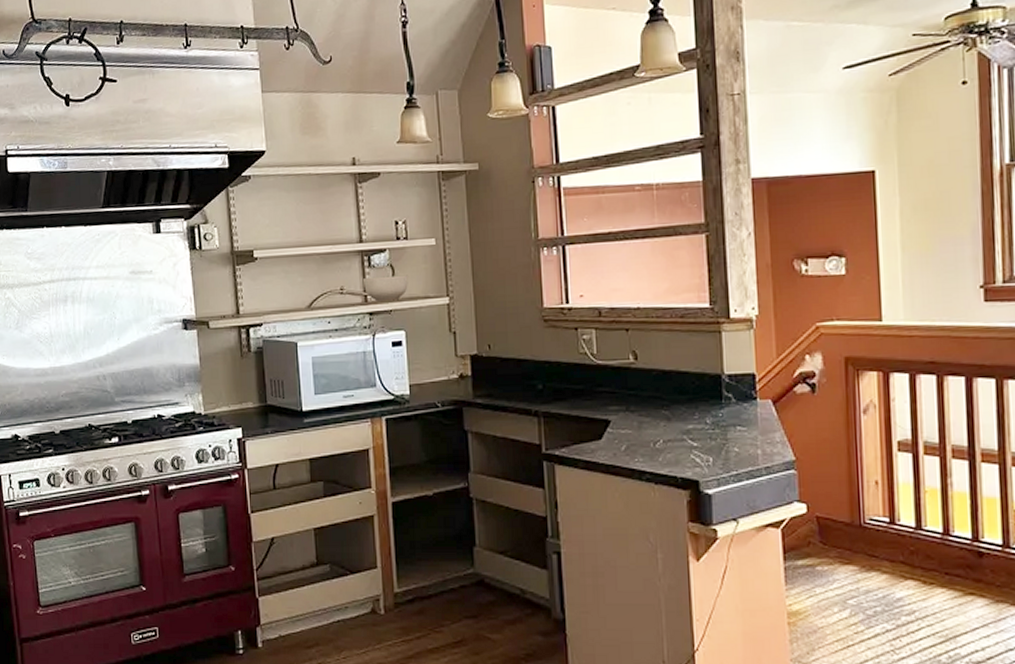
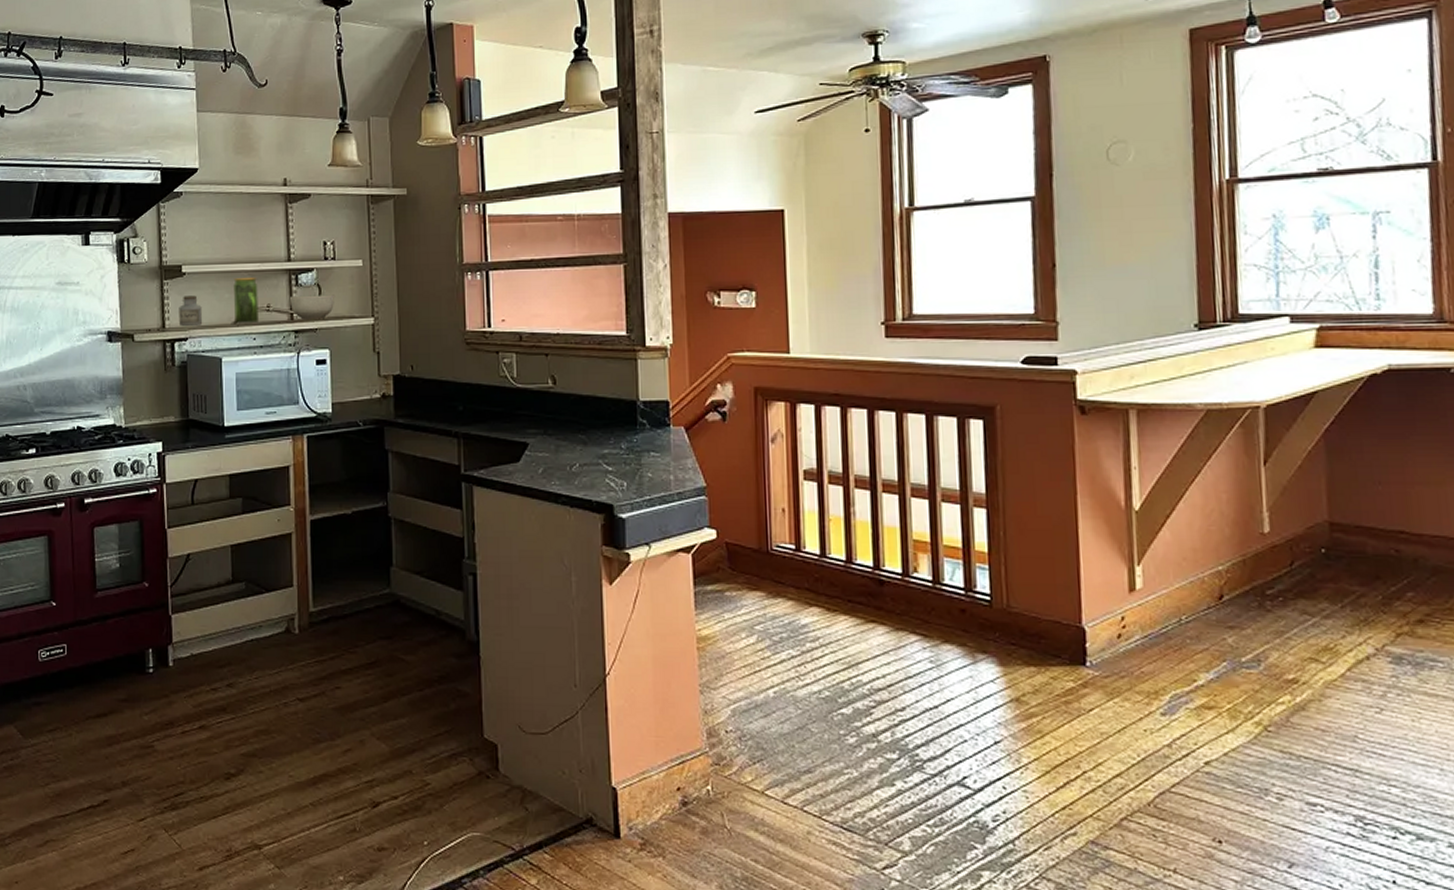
jar: none [252,280,277,311] -> present [178,295,203,326]
jar: none [306,260,334,307] -> present [233,278,260,323]

